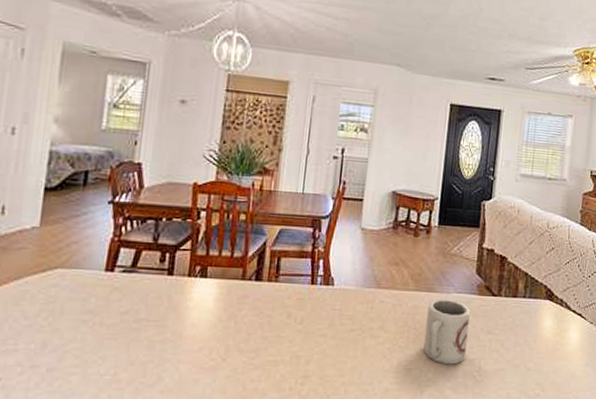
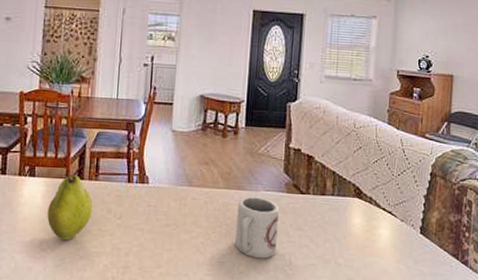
fruit: none [219,276,272,349] -> present [47,175,93,241]

